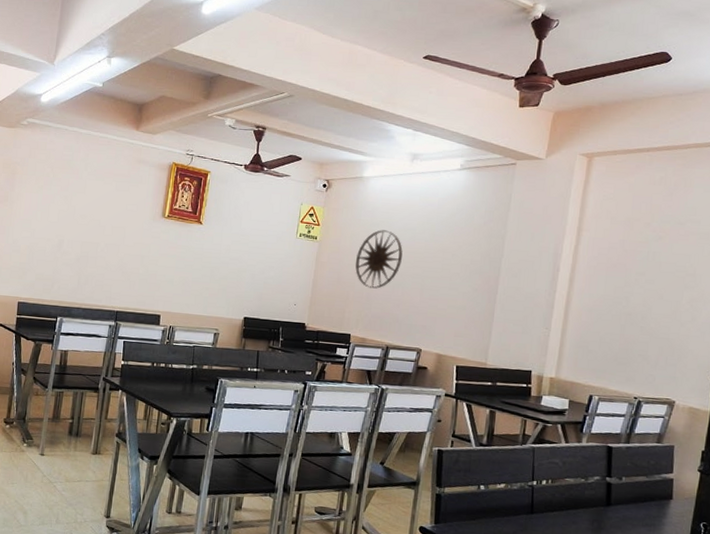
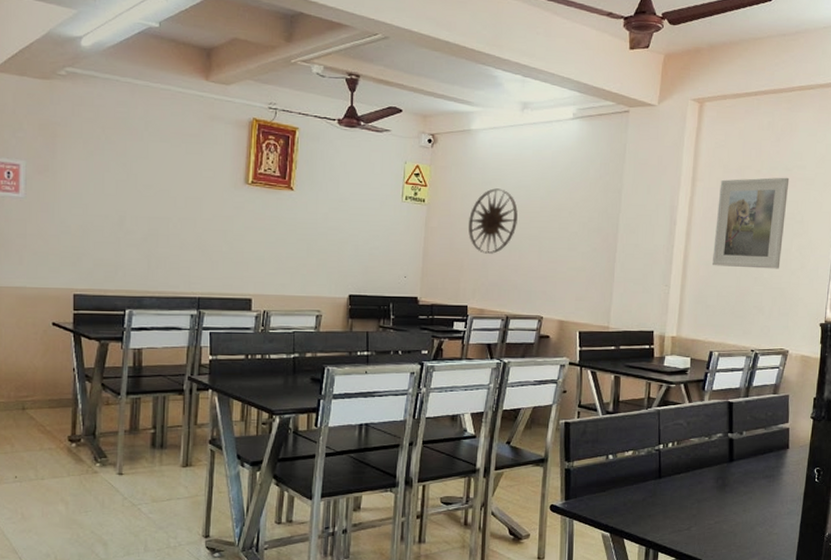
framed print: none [596,230,682,320] -> present [712,177,790,269]

